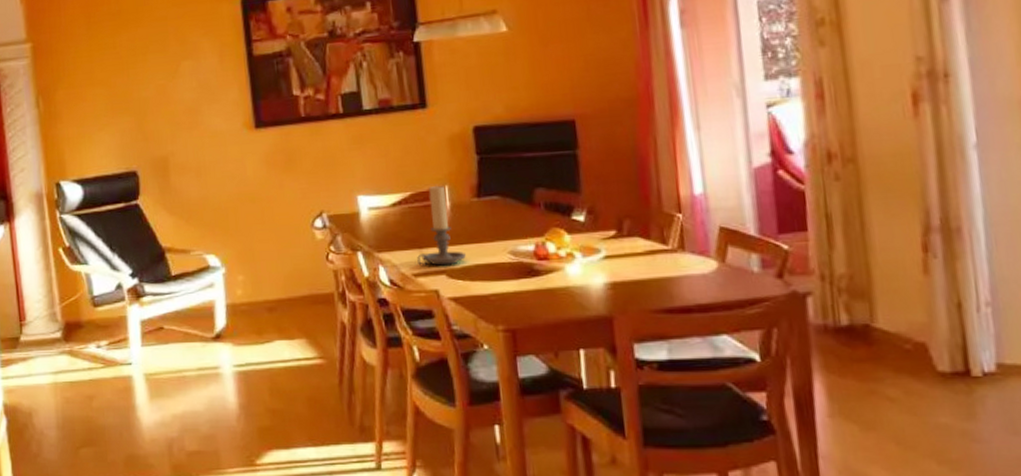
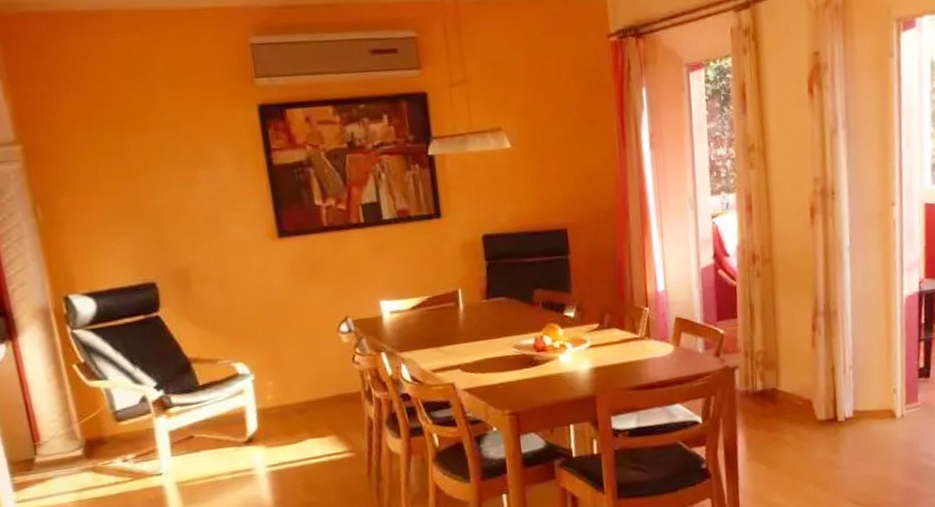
candle holder: present [417,185,466,267] -> none [435,289,477,363]

